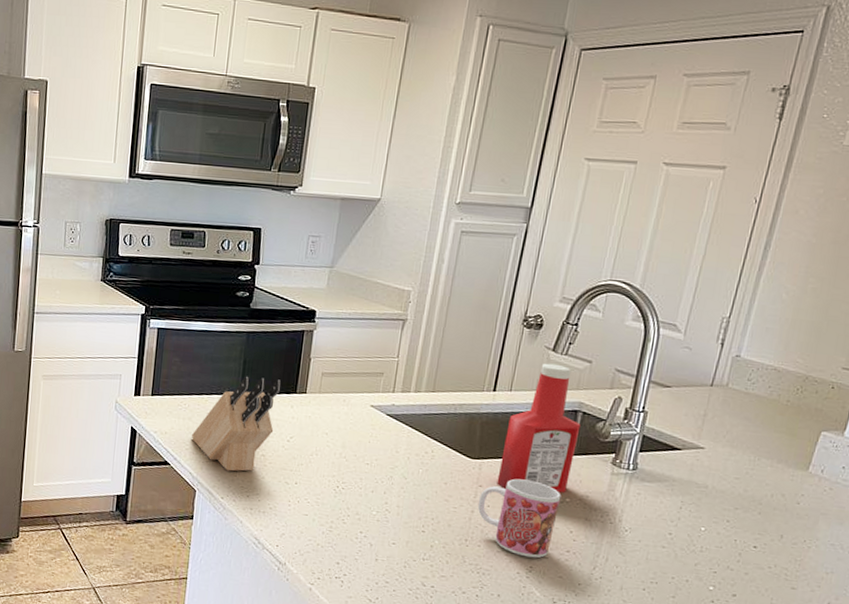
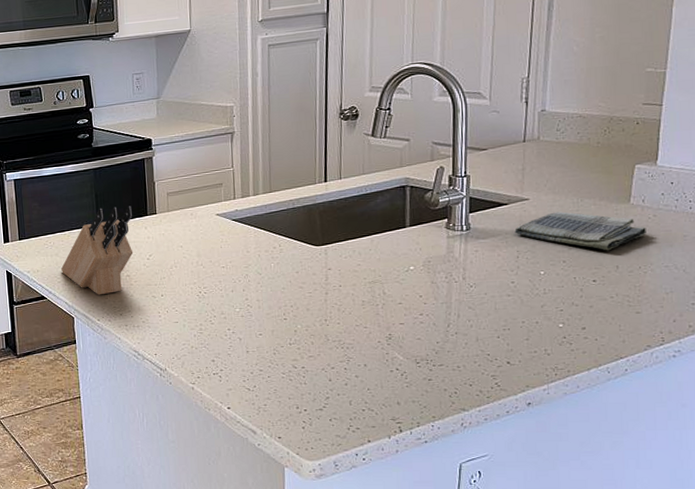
mug: present [477,478,561,559] -> none [330,256,406,326]
ketchup bottle: present [496,363,581,493] -> none [343,147,411,268]
dish towel: none [683,466,819,518] -> present [514,211,646,251]

